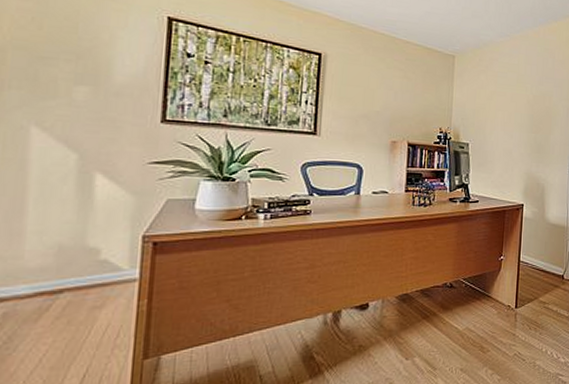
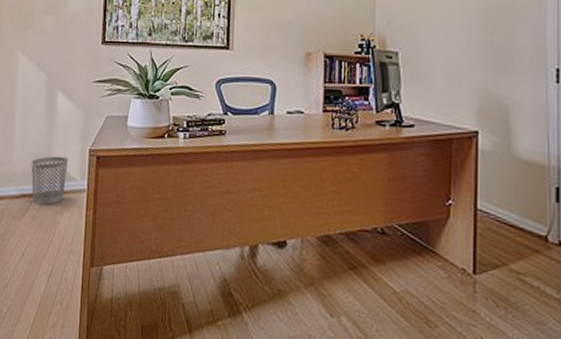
wastebasket: none [53,245,113,303] -> present [31,156,69,206]

